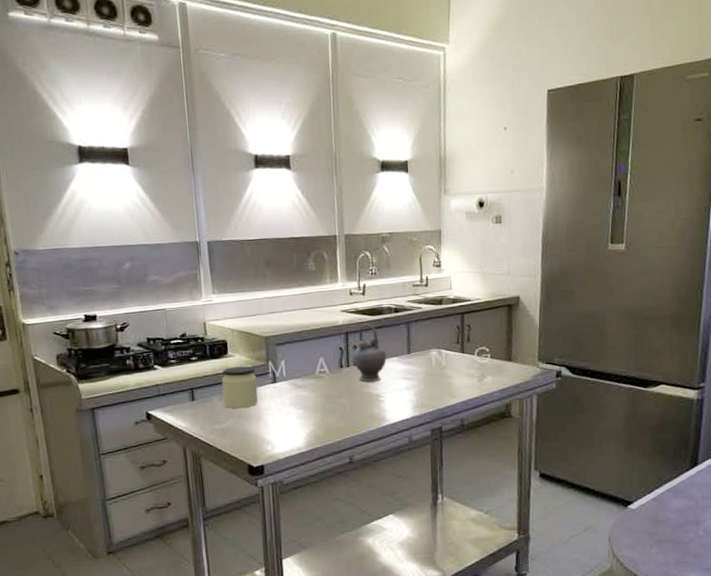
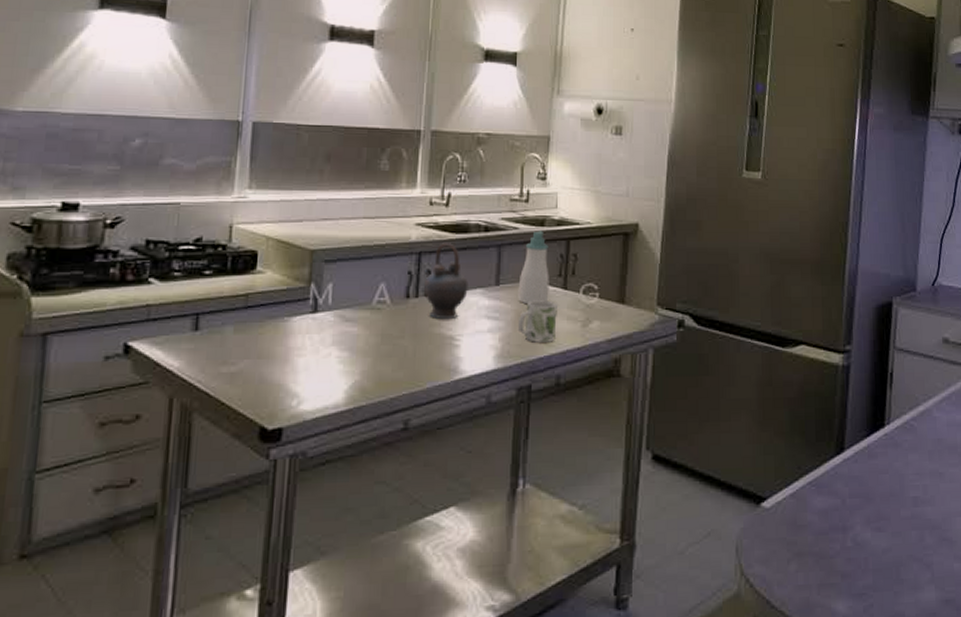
jar: present [221,366,258,409] -> none [239,288,292,346]
soap bottle: none [425,308,450,366] -> present [518,231,549,303]
mug: none [428,363,458,395] -> present [519,300,557,342]

